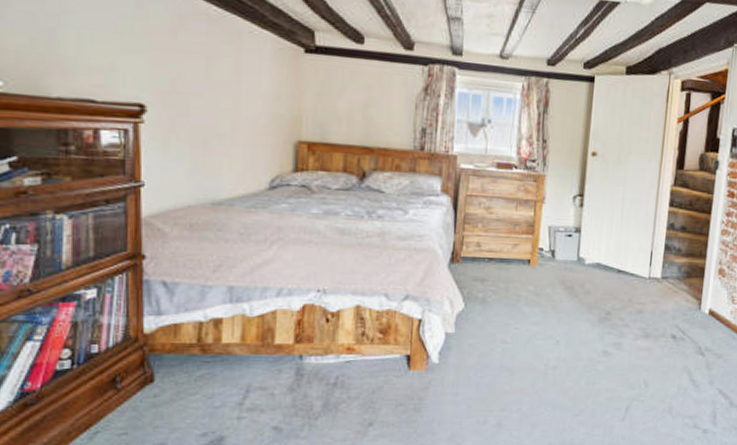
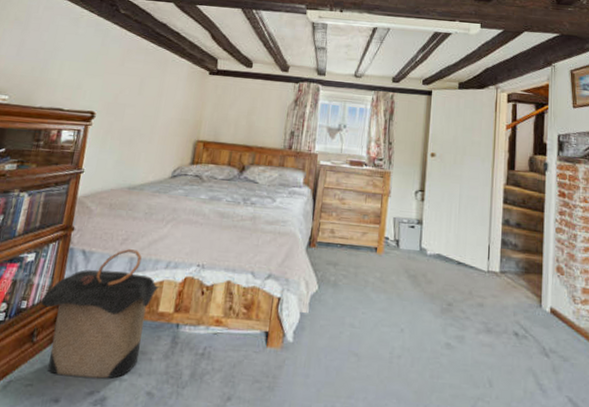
laundry hamper: none [117,277,272,421] -> present [41,249,159,379]

